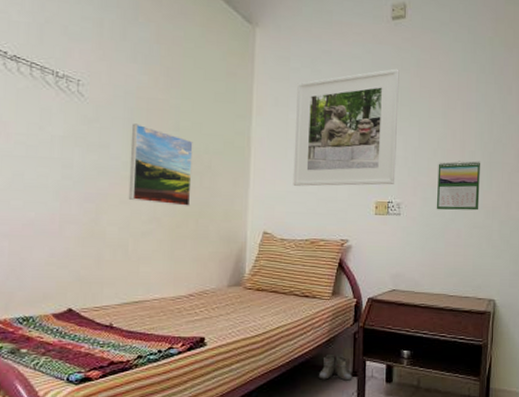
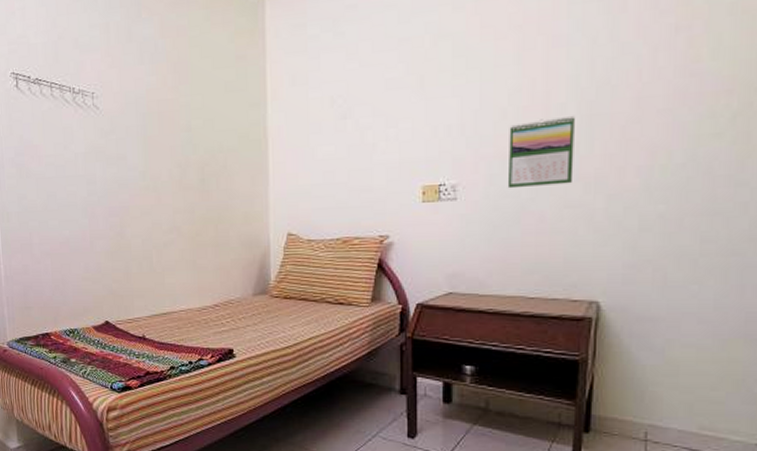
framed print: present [128,123,193,206] -> none [145,129,209,213]
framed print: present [293,68,399,186] -> none [317,9,450,177]
boots: present [318,355,352,381] -> none [359,369,399,399]

